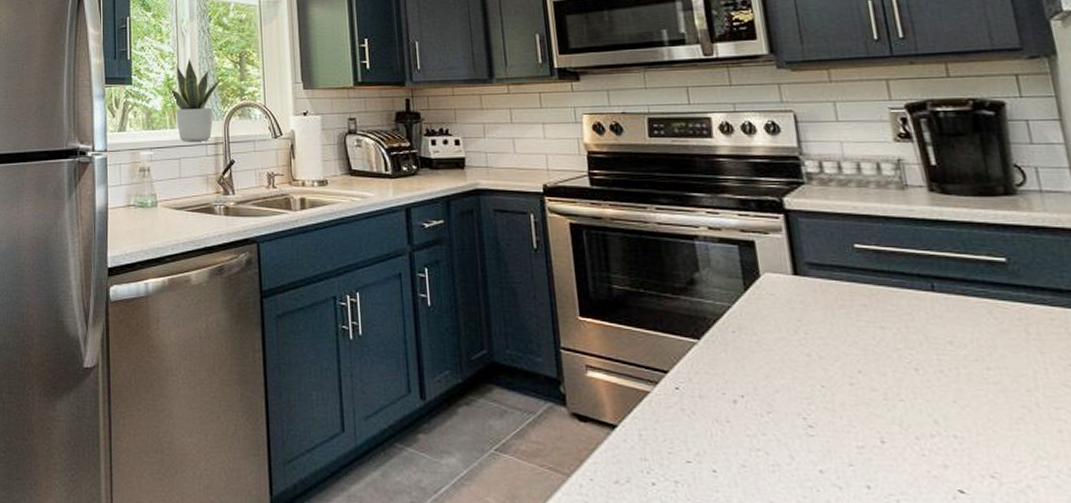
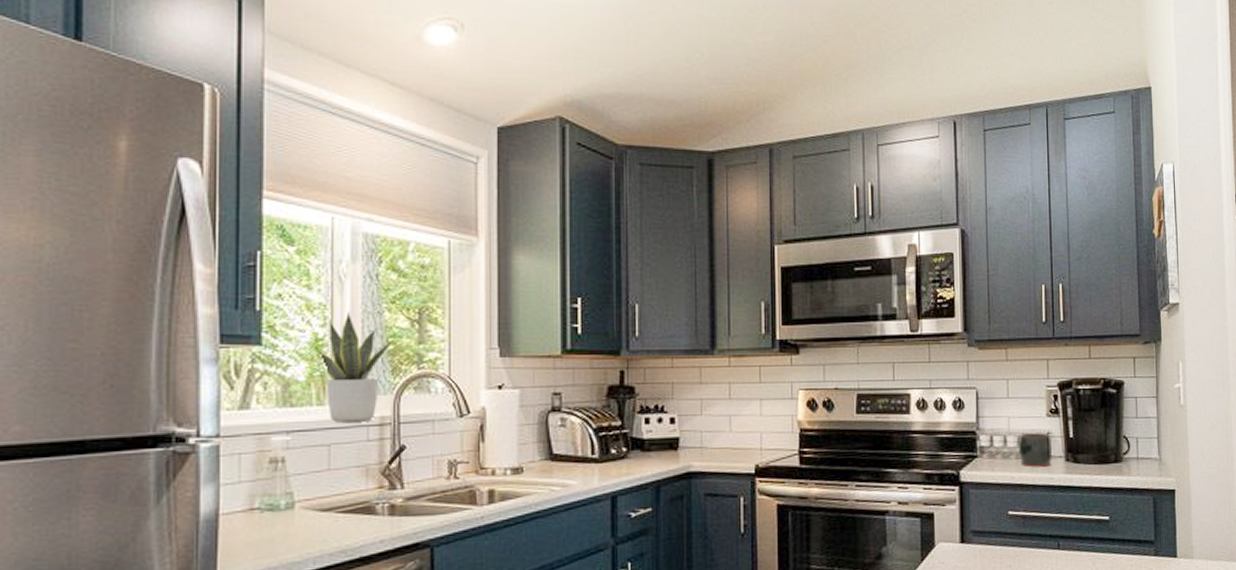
mug: none [858,159,909,197] -> present [1019,433,1052,467]

